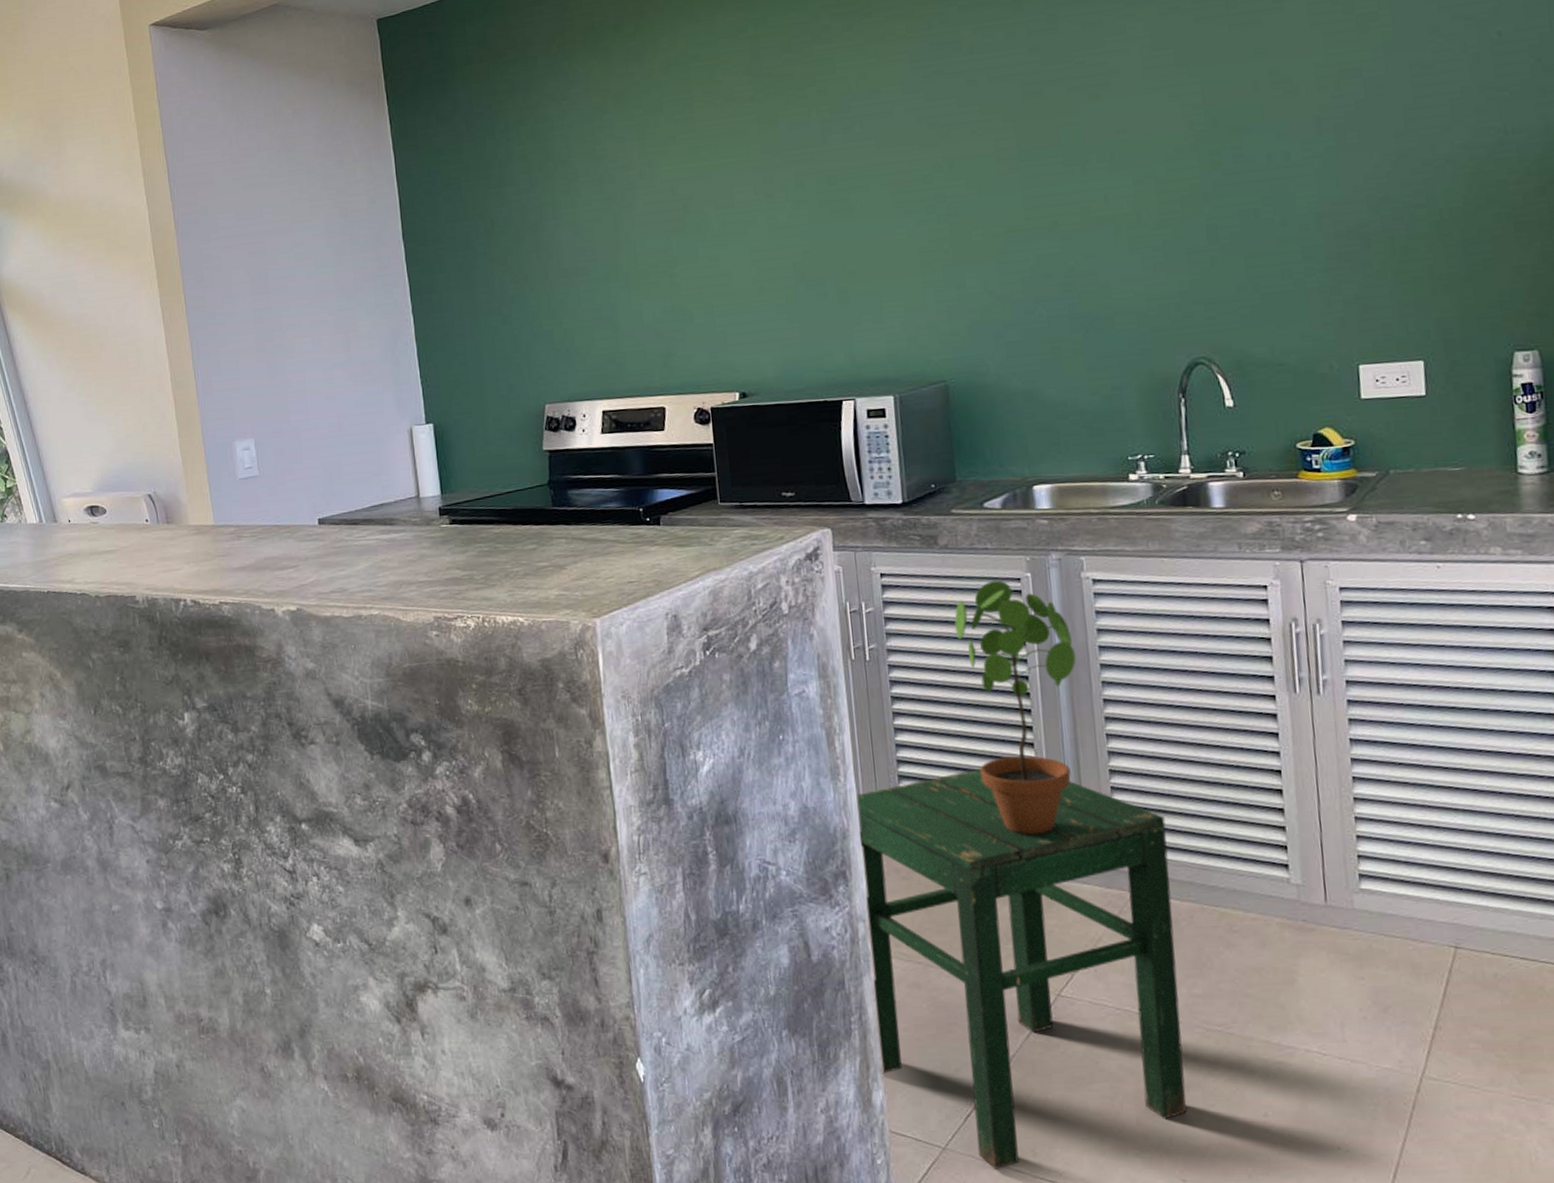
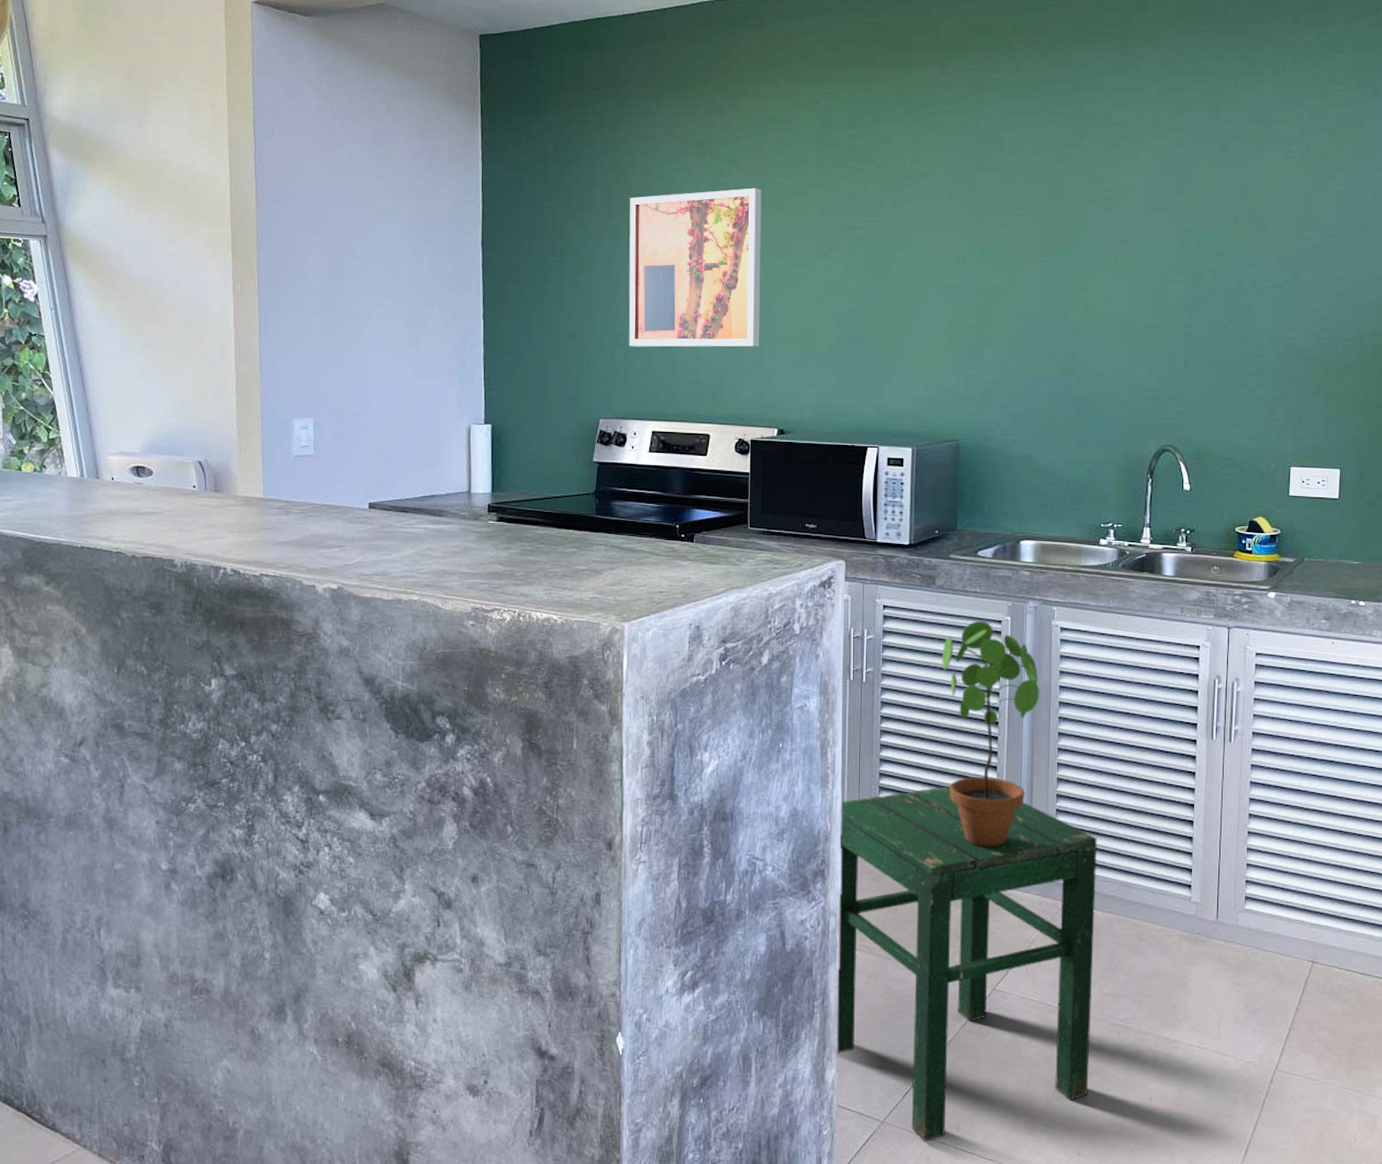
wall art: none [551,134,709,324] -> present [629,187,762,347]

